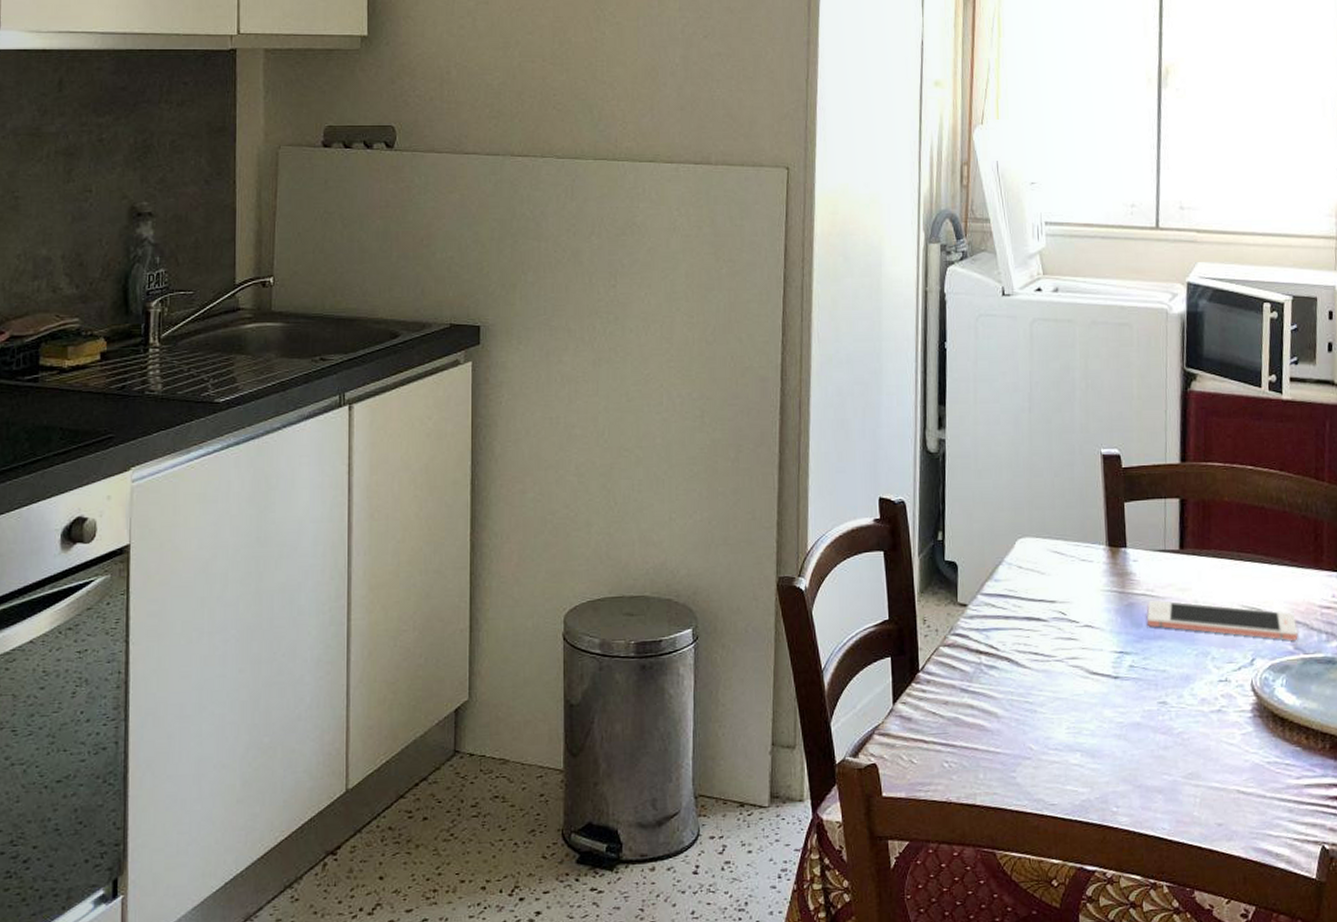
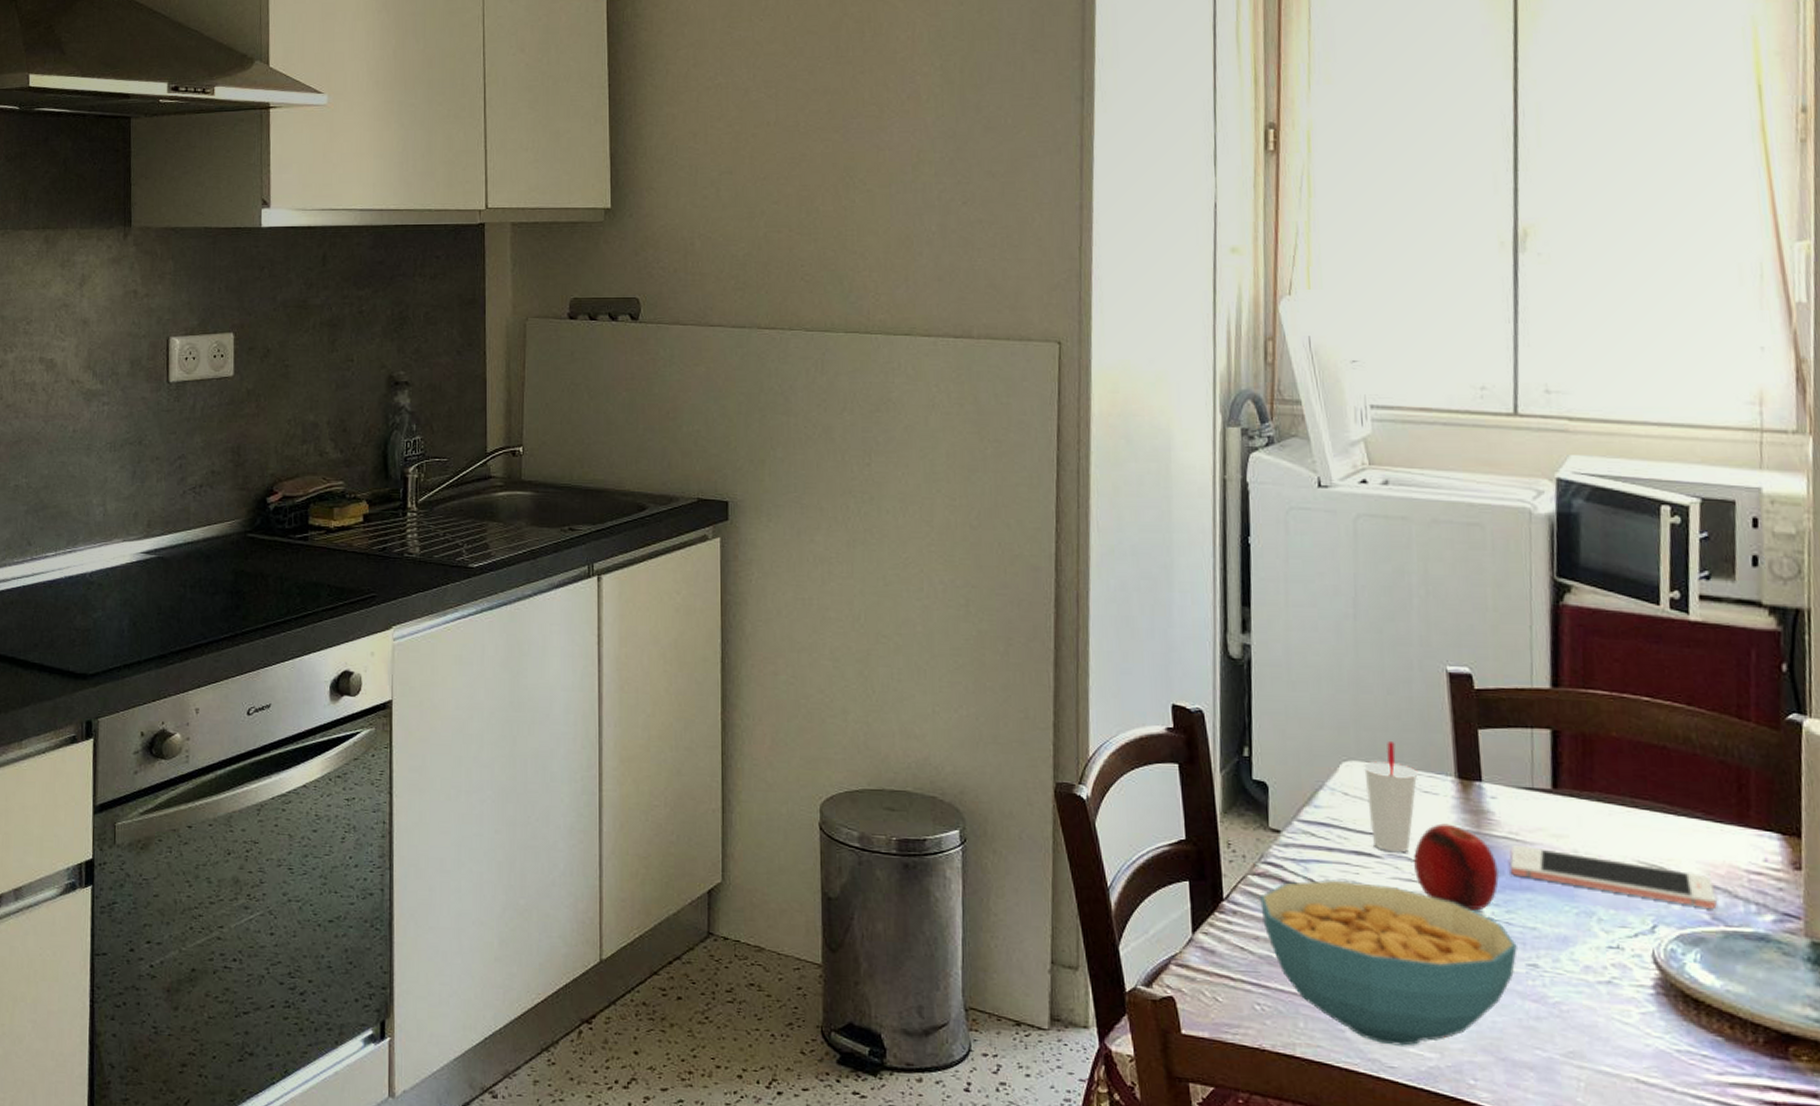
cereal bowl: none [949,644,1151,785] -> present [1260,879,1517,1046]
cup: none [1035,518,1077,616] -> present [1364,742,1418,853]
fruit: none [1073,586,1139,660] -> present [1414,823,1500,911]

